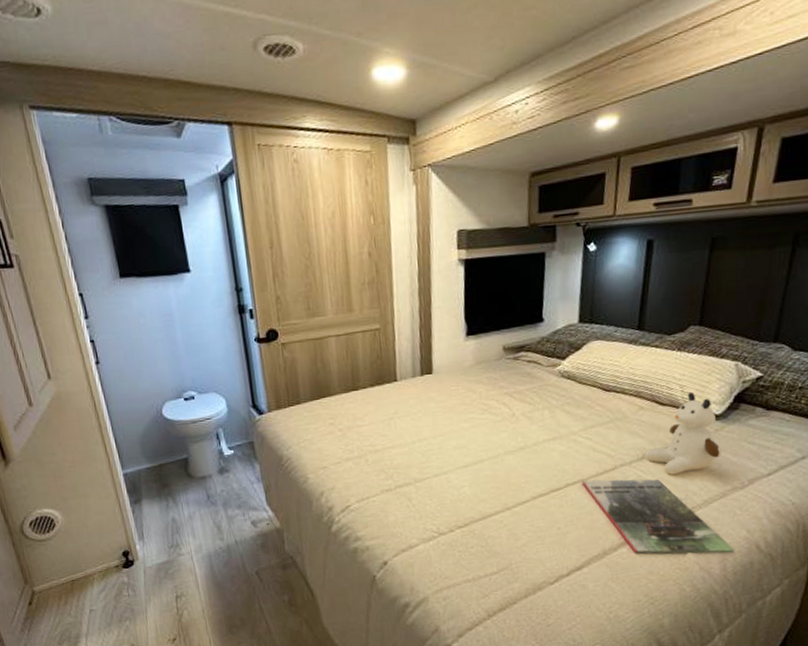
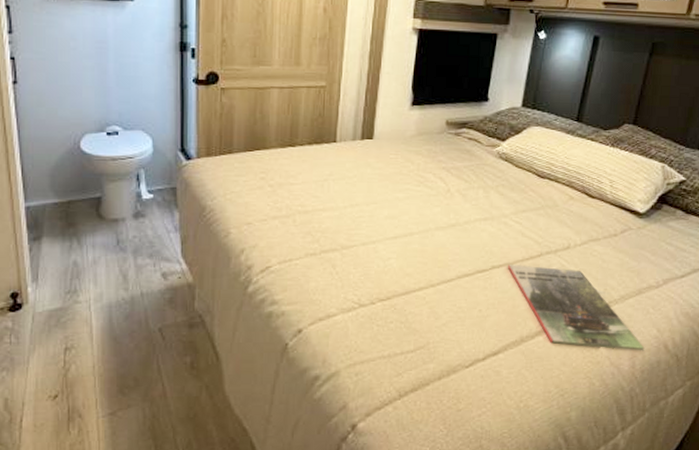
stuffed animal: present [645,391,721,475] -> none [571,187,642,267]

